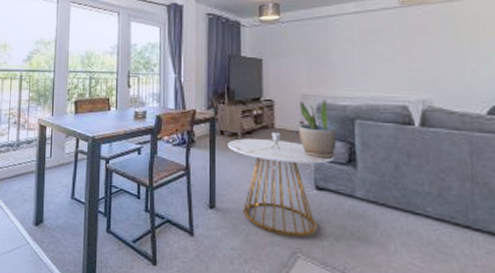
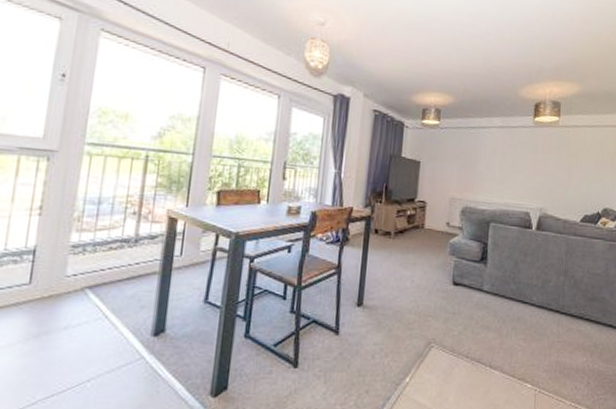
side table: present [227,133,334,238] -> none [380,232,470,329]
potted plant: present [299,98,336,159] -> none [444,202,475,257]

